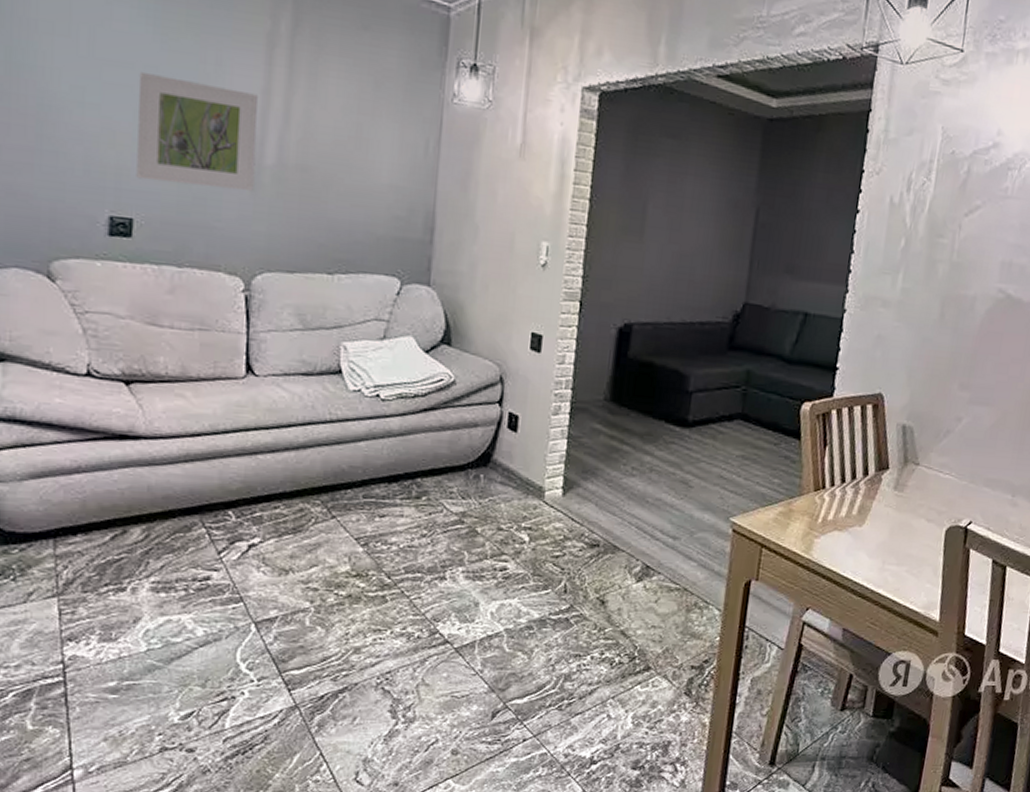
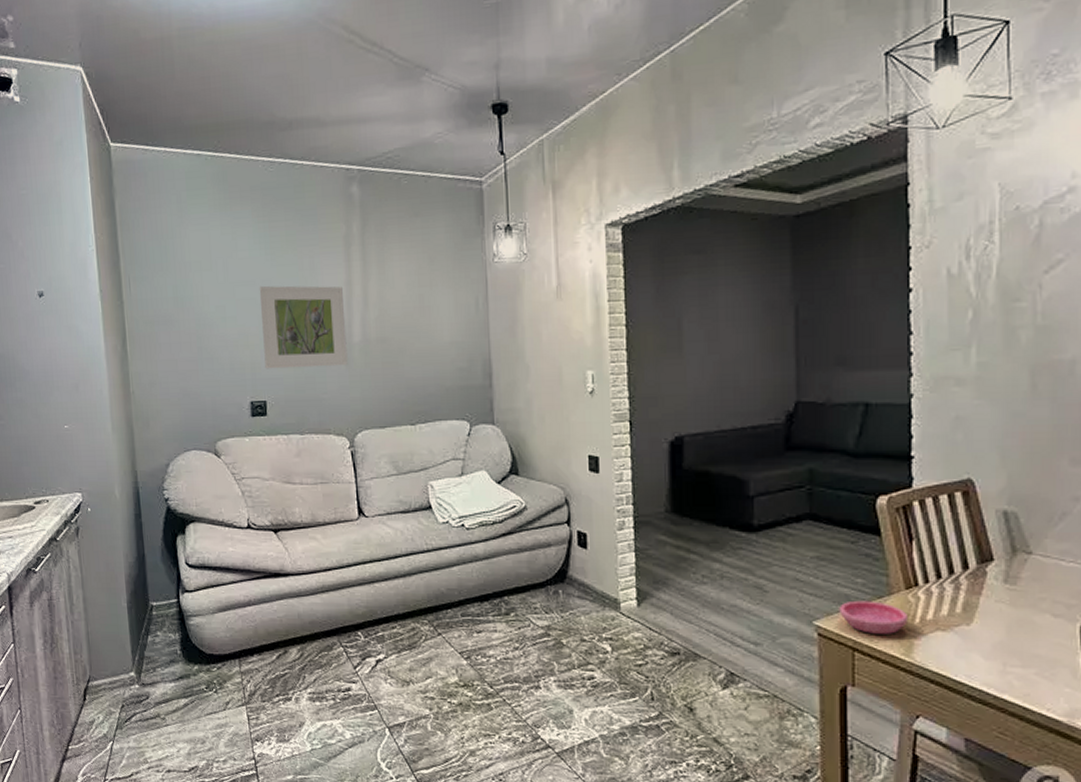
saucer: none [754,499,812,532] -> present [839,600,907,634]

